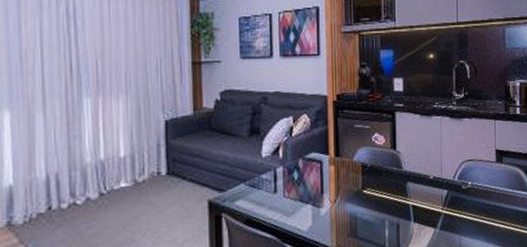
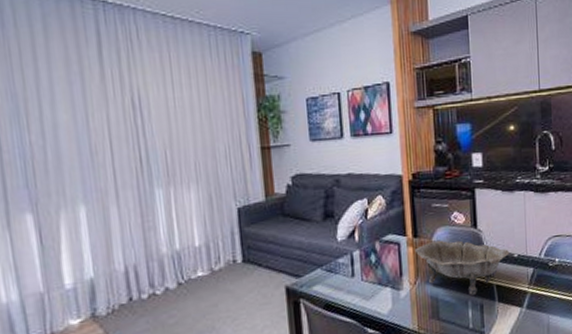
decorative bowl: none [336,159,426,215] -> present [414,240,510,295]

